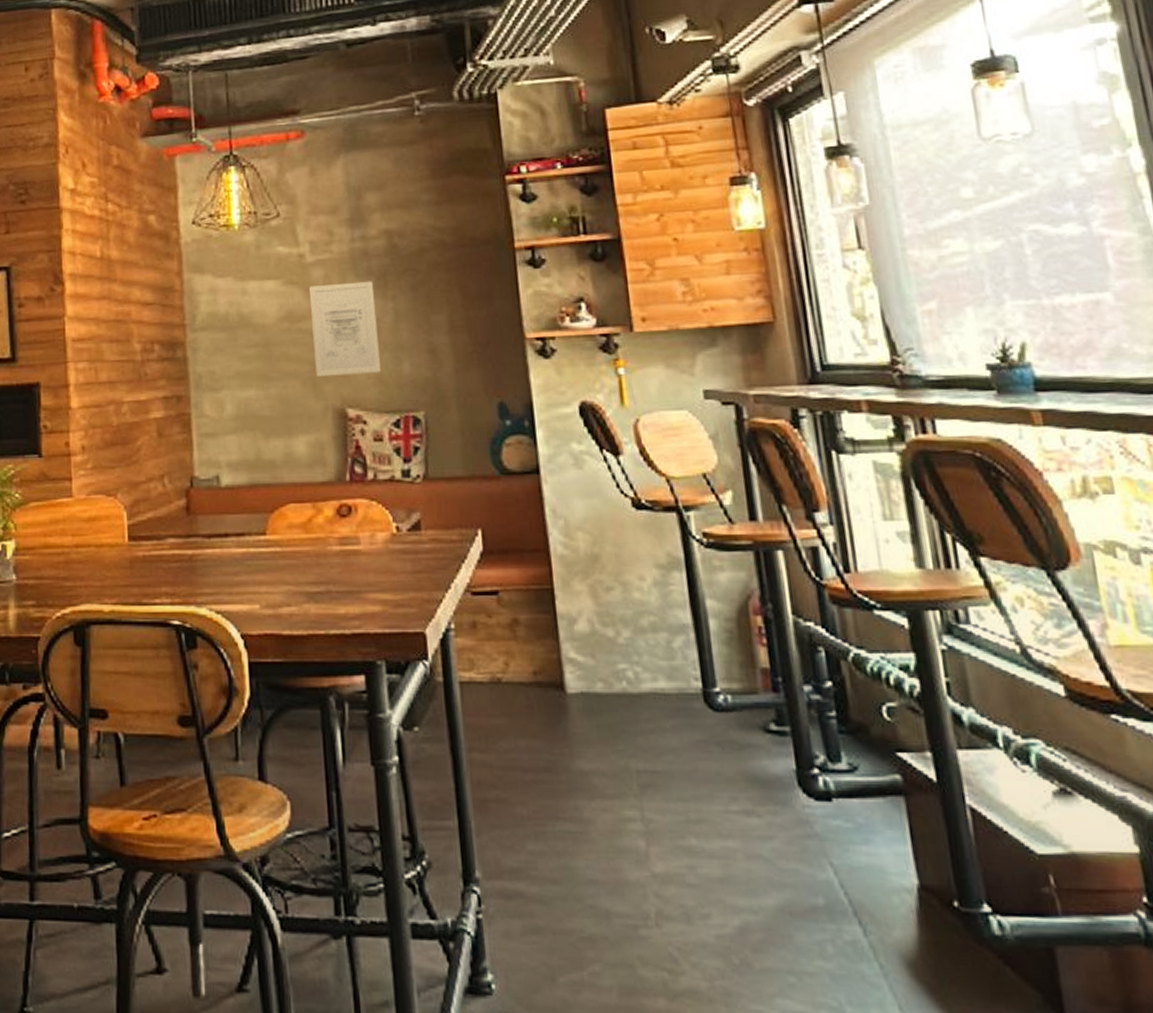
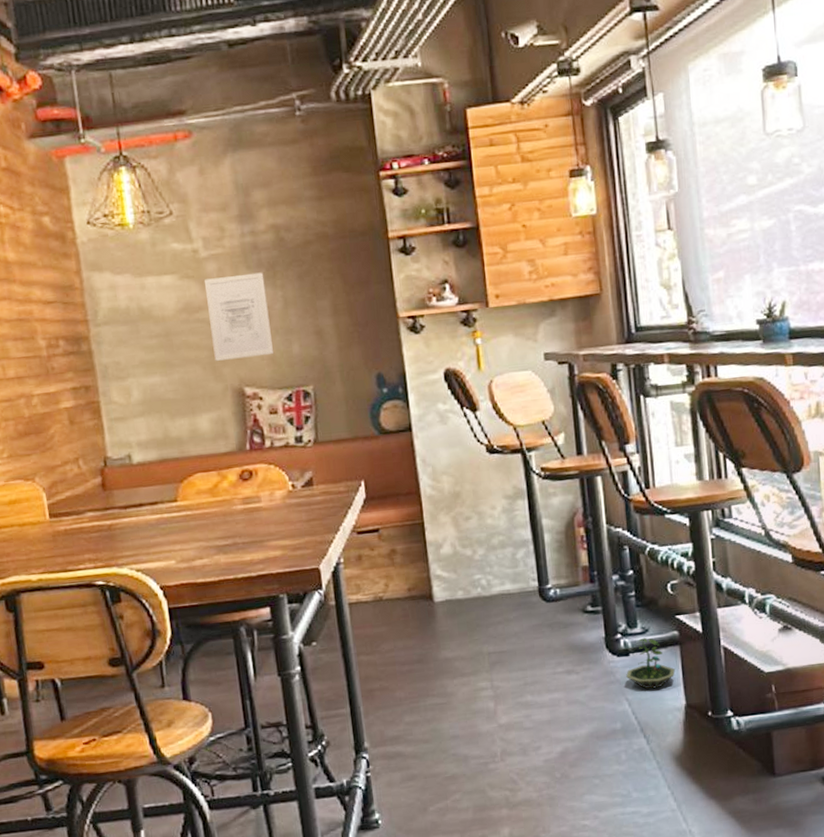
terrarium: none [828,778,900,855] -> present [626,637,675,689]

